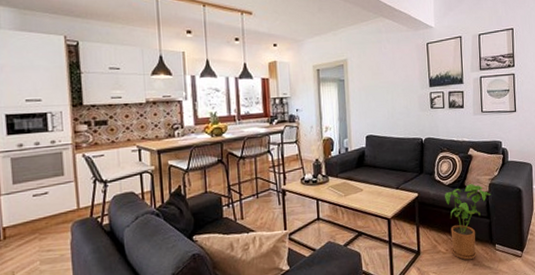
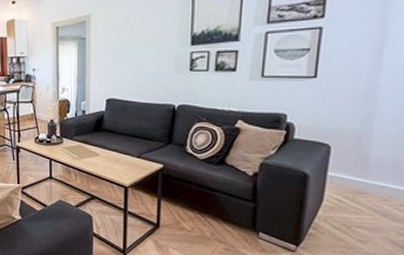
house plant: present [445,184,492,260] -> none [197,161,263,244]

